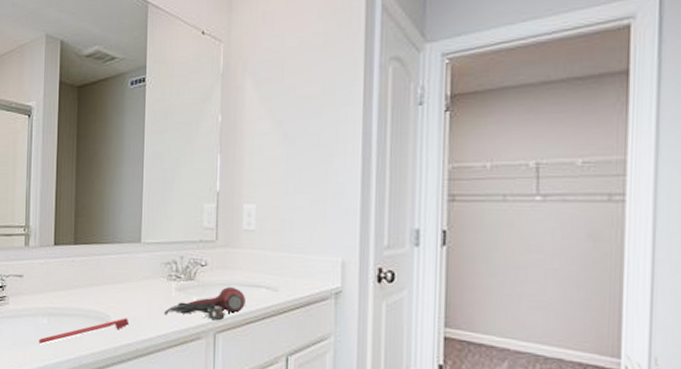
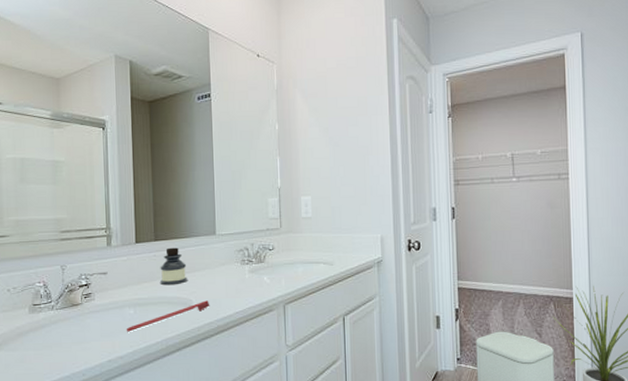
ink bottle: none [77,253,107,297] -> present [160,247,187,286]
hair dryer: present [164,287,245,321] -> none [240,265,308,295]

